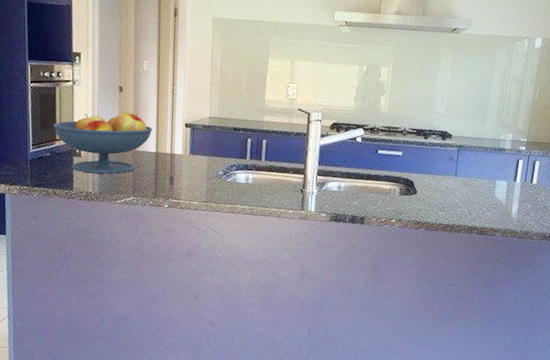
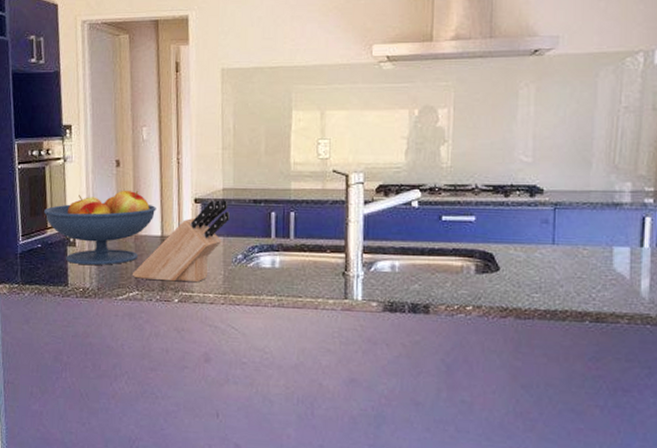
knife block: none [129,125,215,192] -> present [132,199,231,283]

